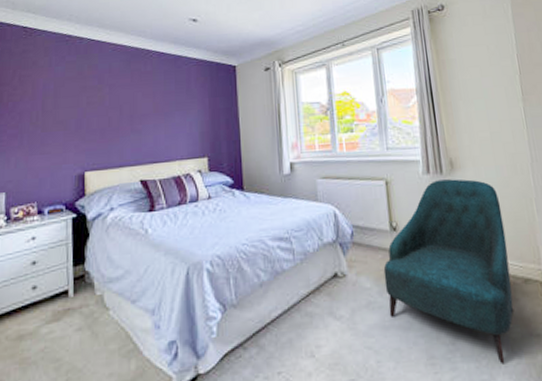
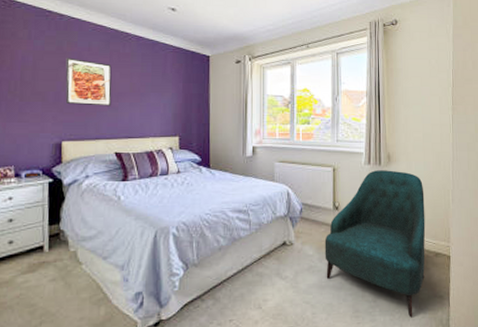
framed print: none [86,81,135,131] -> present [65,57,112,106]

